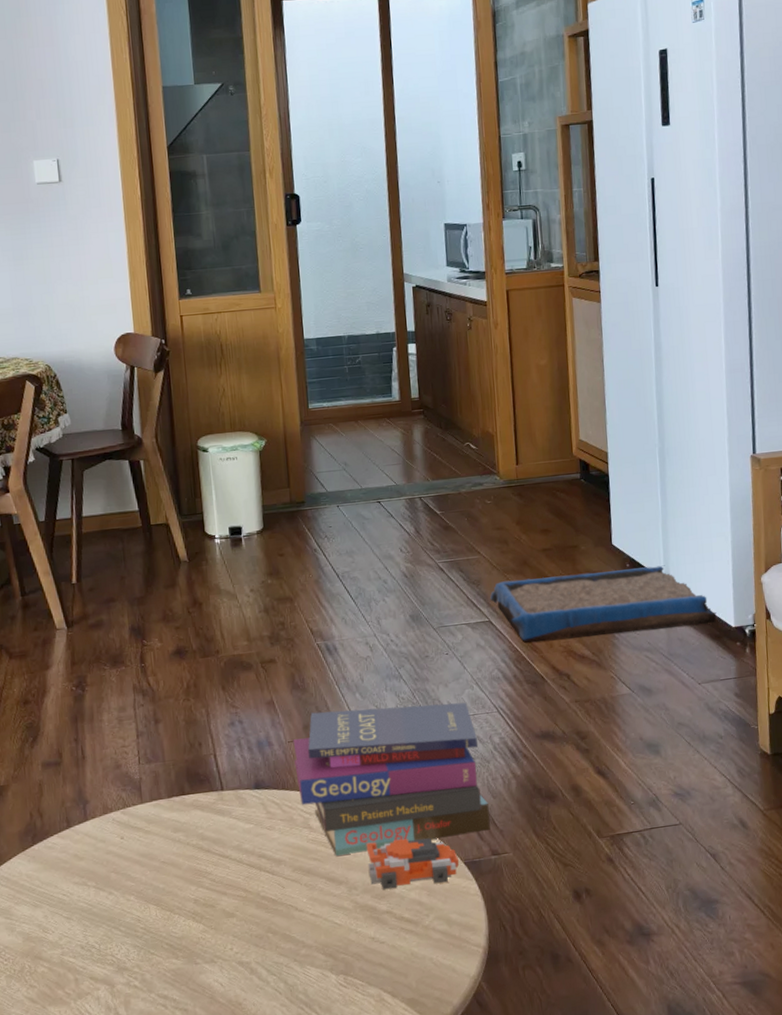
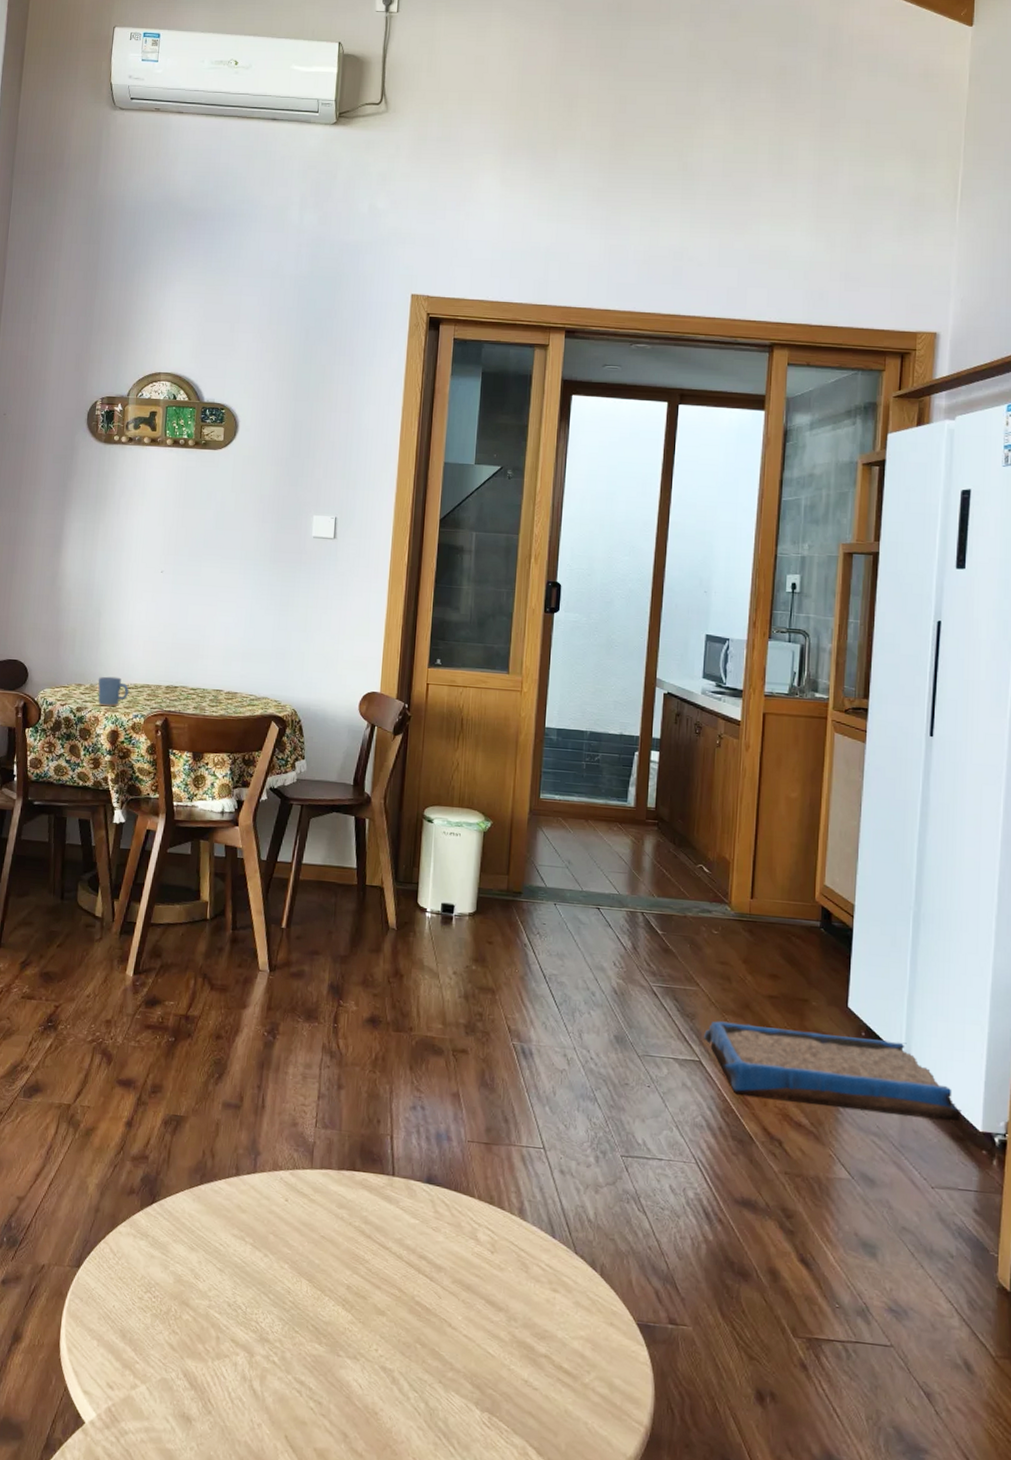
books: present [293,702,490,856] -> none [471,1116,674,1295]
toy car: present [366,838,460,890] -> none [531,1273,632,1341]

